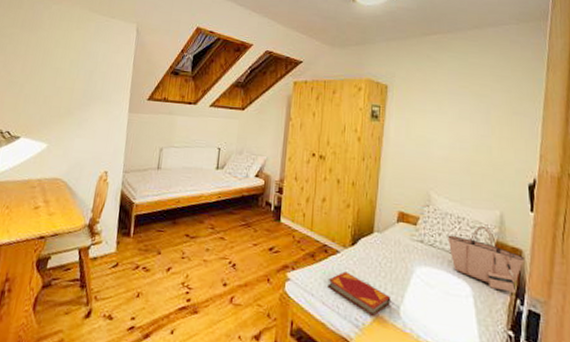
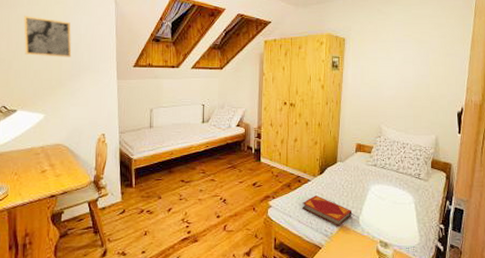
wall art: none [38,39,89,85] -> present [24,16,72,57]
tote bag: present [448,226,525,293] -> none [395,149,453,196]

